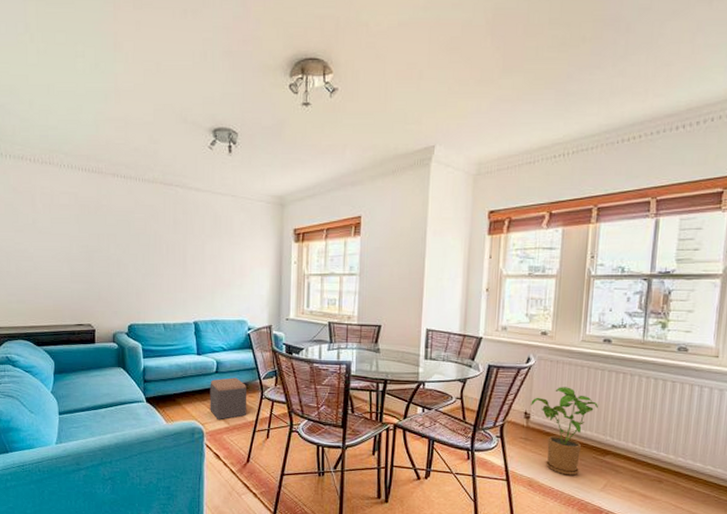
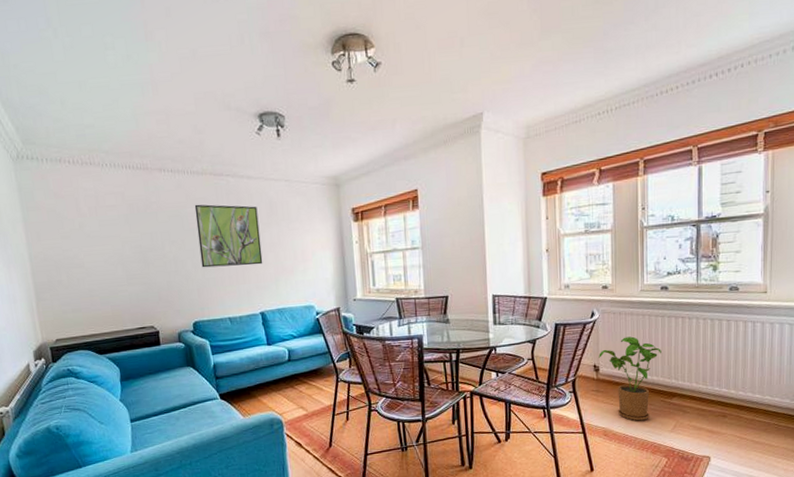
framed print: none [142,211,202,275] -> present [194,204,263,268]
footstool: present [210,378,247,420] -> none [283,364,323,409]

